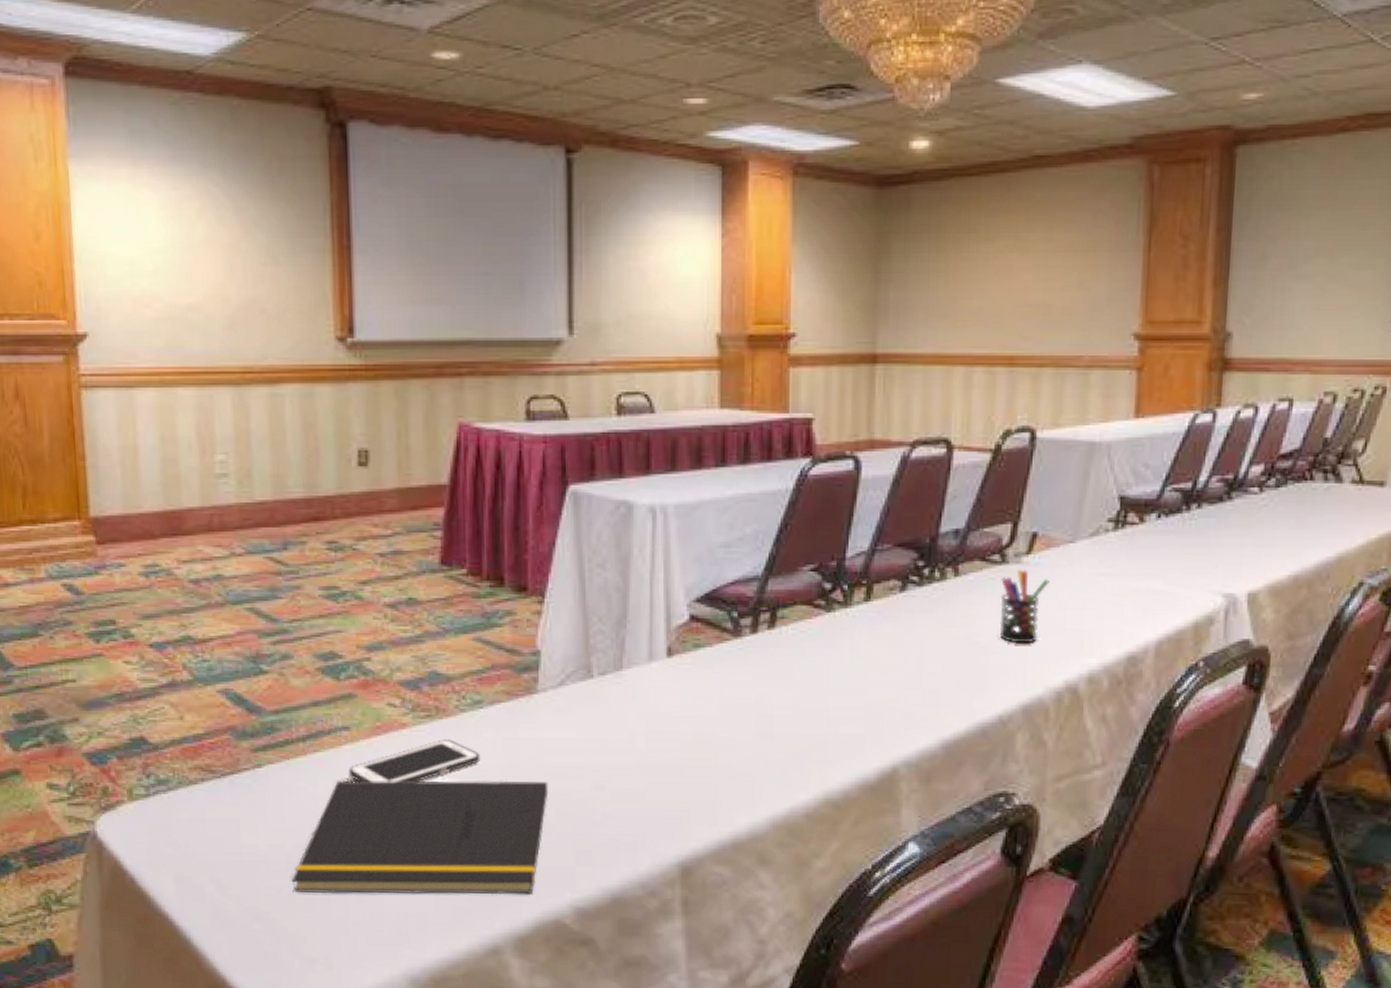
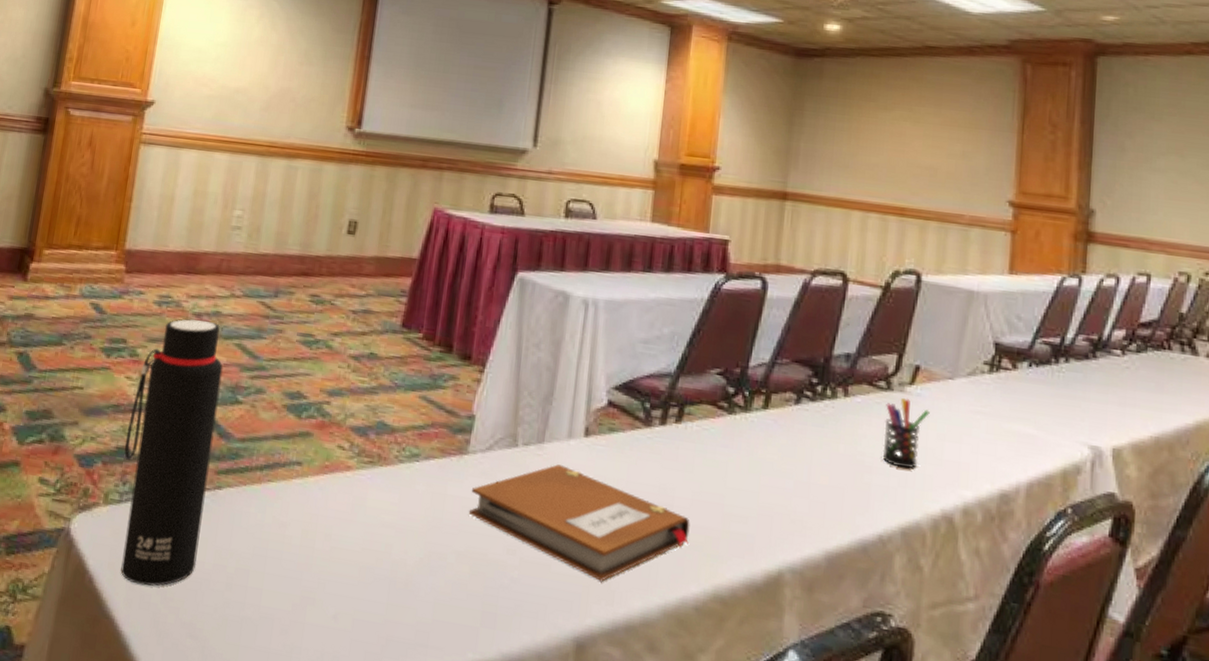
water bottle: none [138,587,249,877] -> present [121,319,223,586]
notepad: present [291,780,549,895] -> none [226,511,467,649]
cell phone: present [348,739,481,783] -> none [294,486,411,524]
notebook: none [546,691,793,803] -> present [468,464,690,582]

